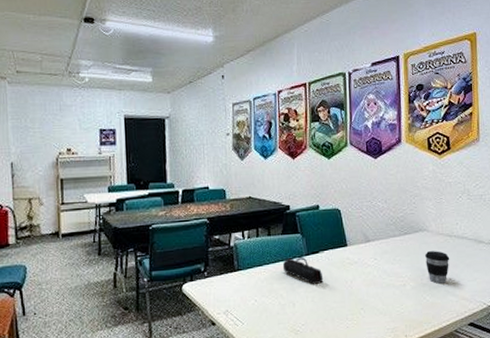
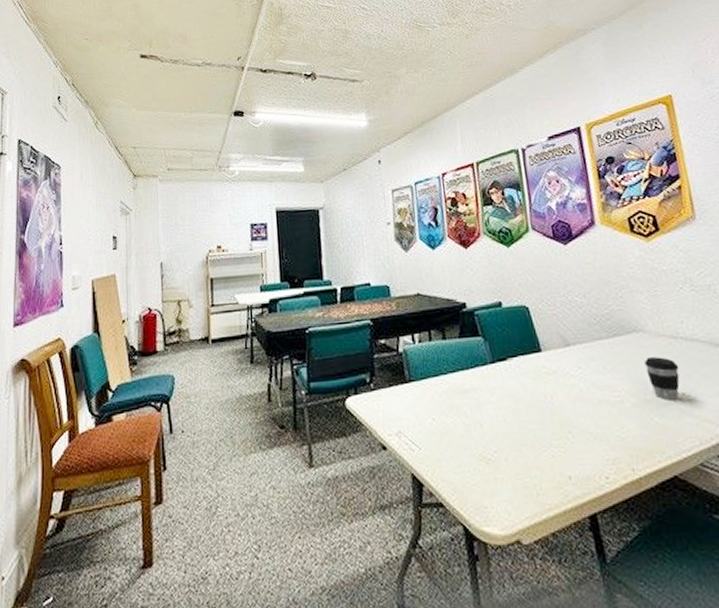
pencil case: present [282,257,324,284] -> none [463,365,516,399]

